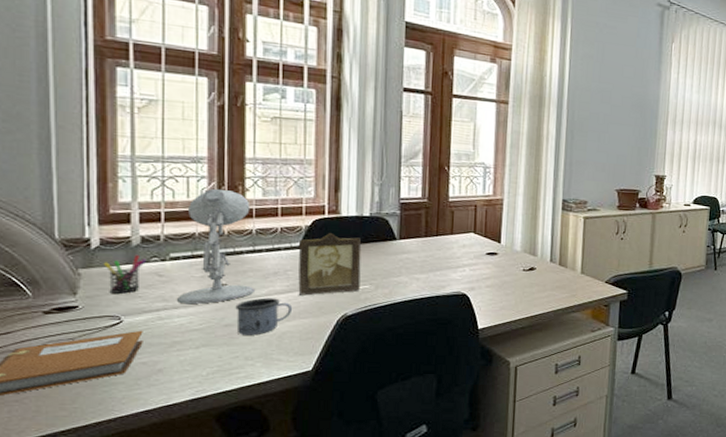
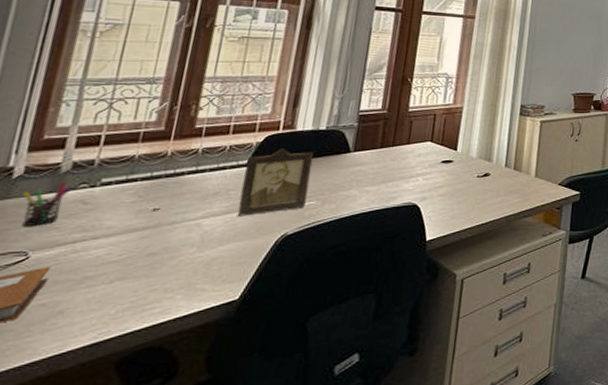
desk lamp: present [177,189,254,305] -> none [99,109,202,234]
mug: present [235,297,292,336] -> none [161,221,228,264]

